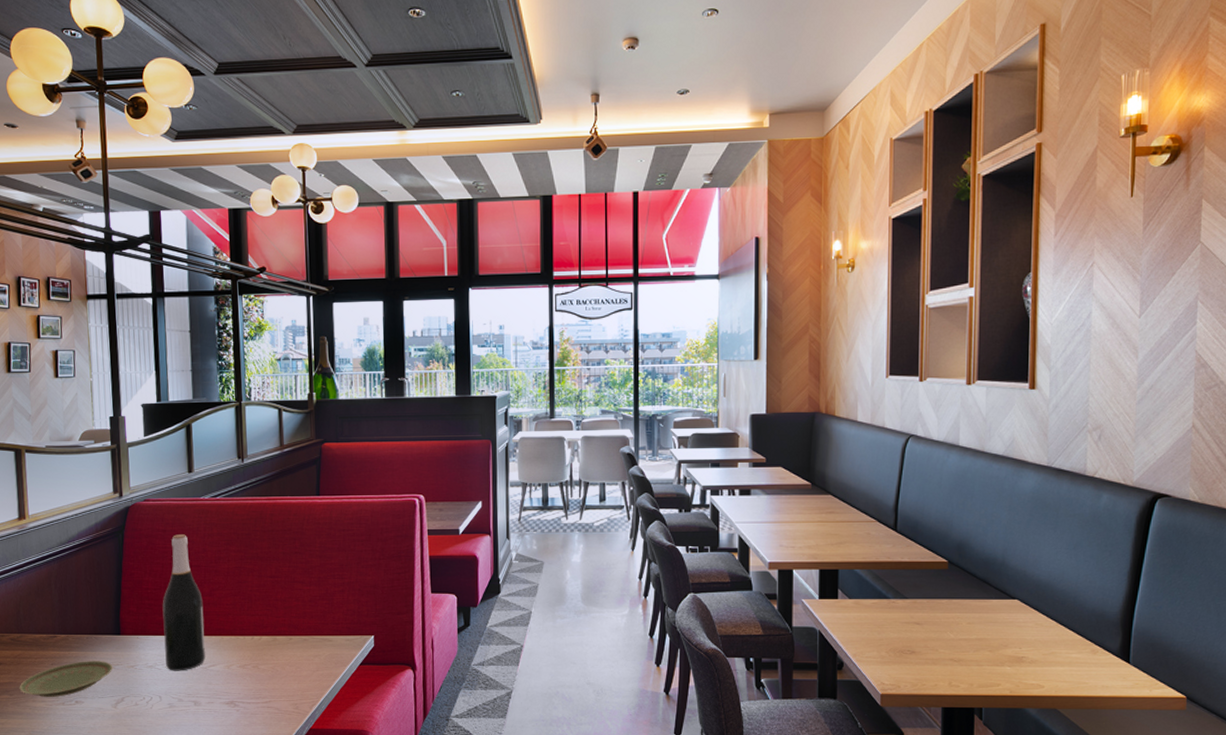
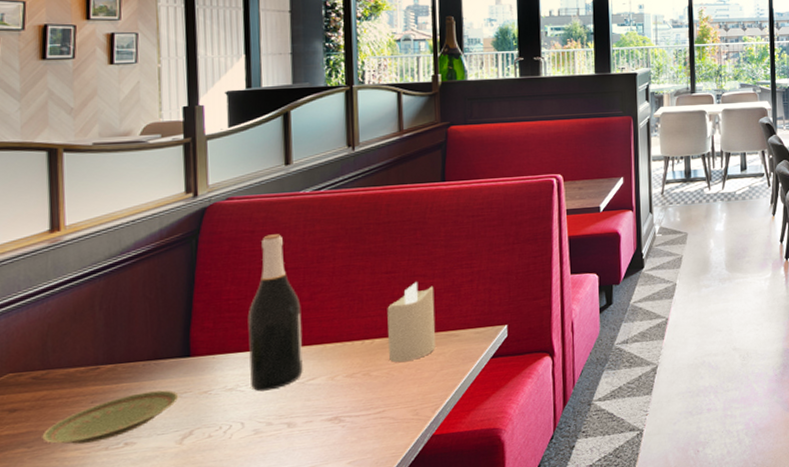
candle: none [272,588,312,660] -> present [387,282,435,363]

